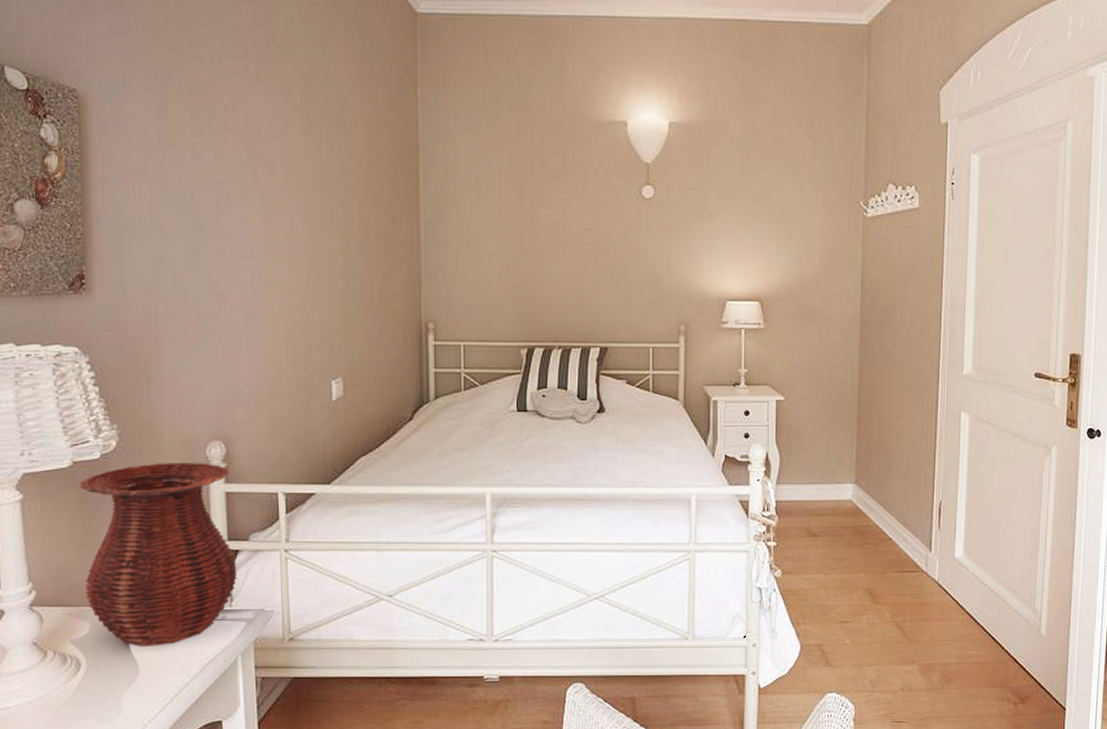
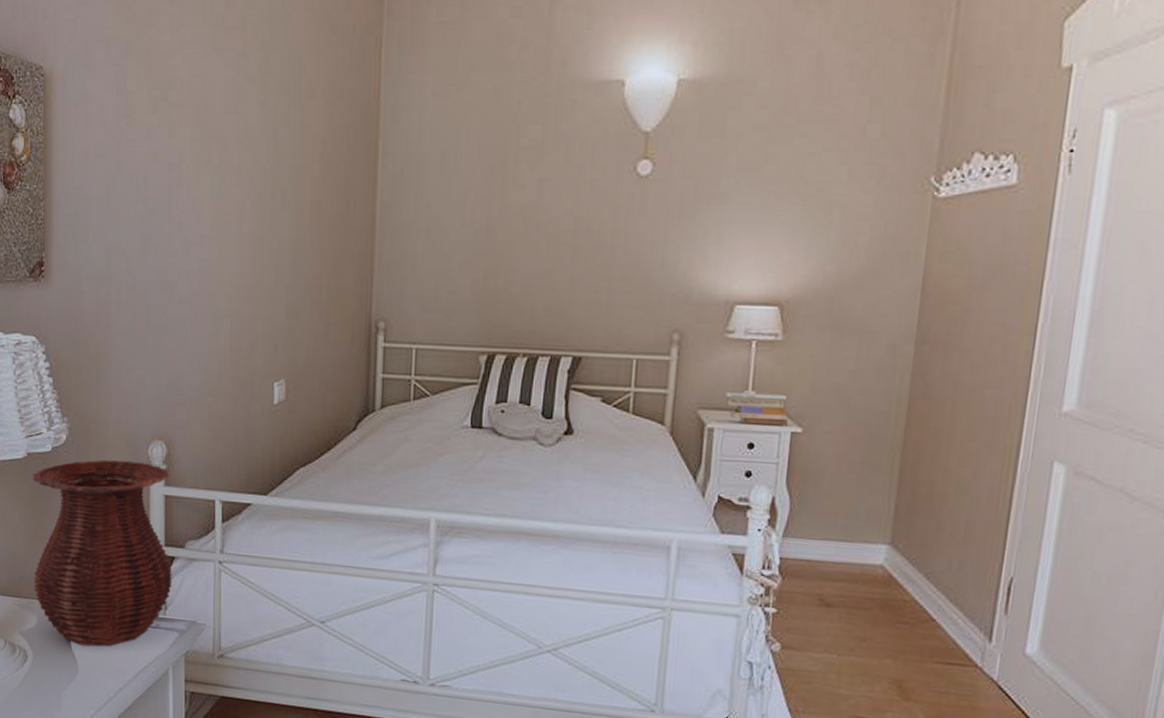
books: none [723,370,774,396] -> present [724,391,789,427]

